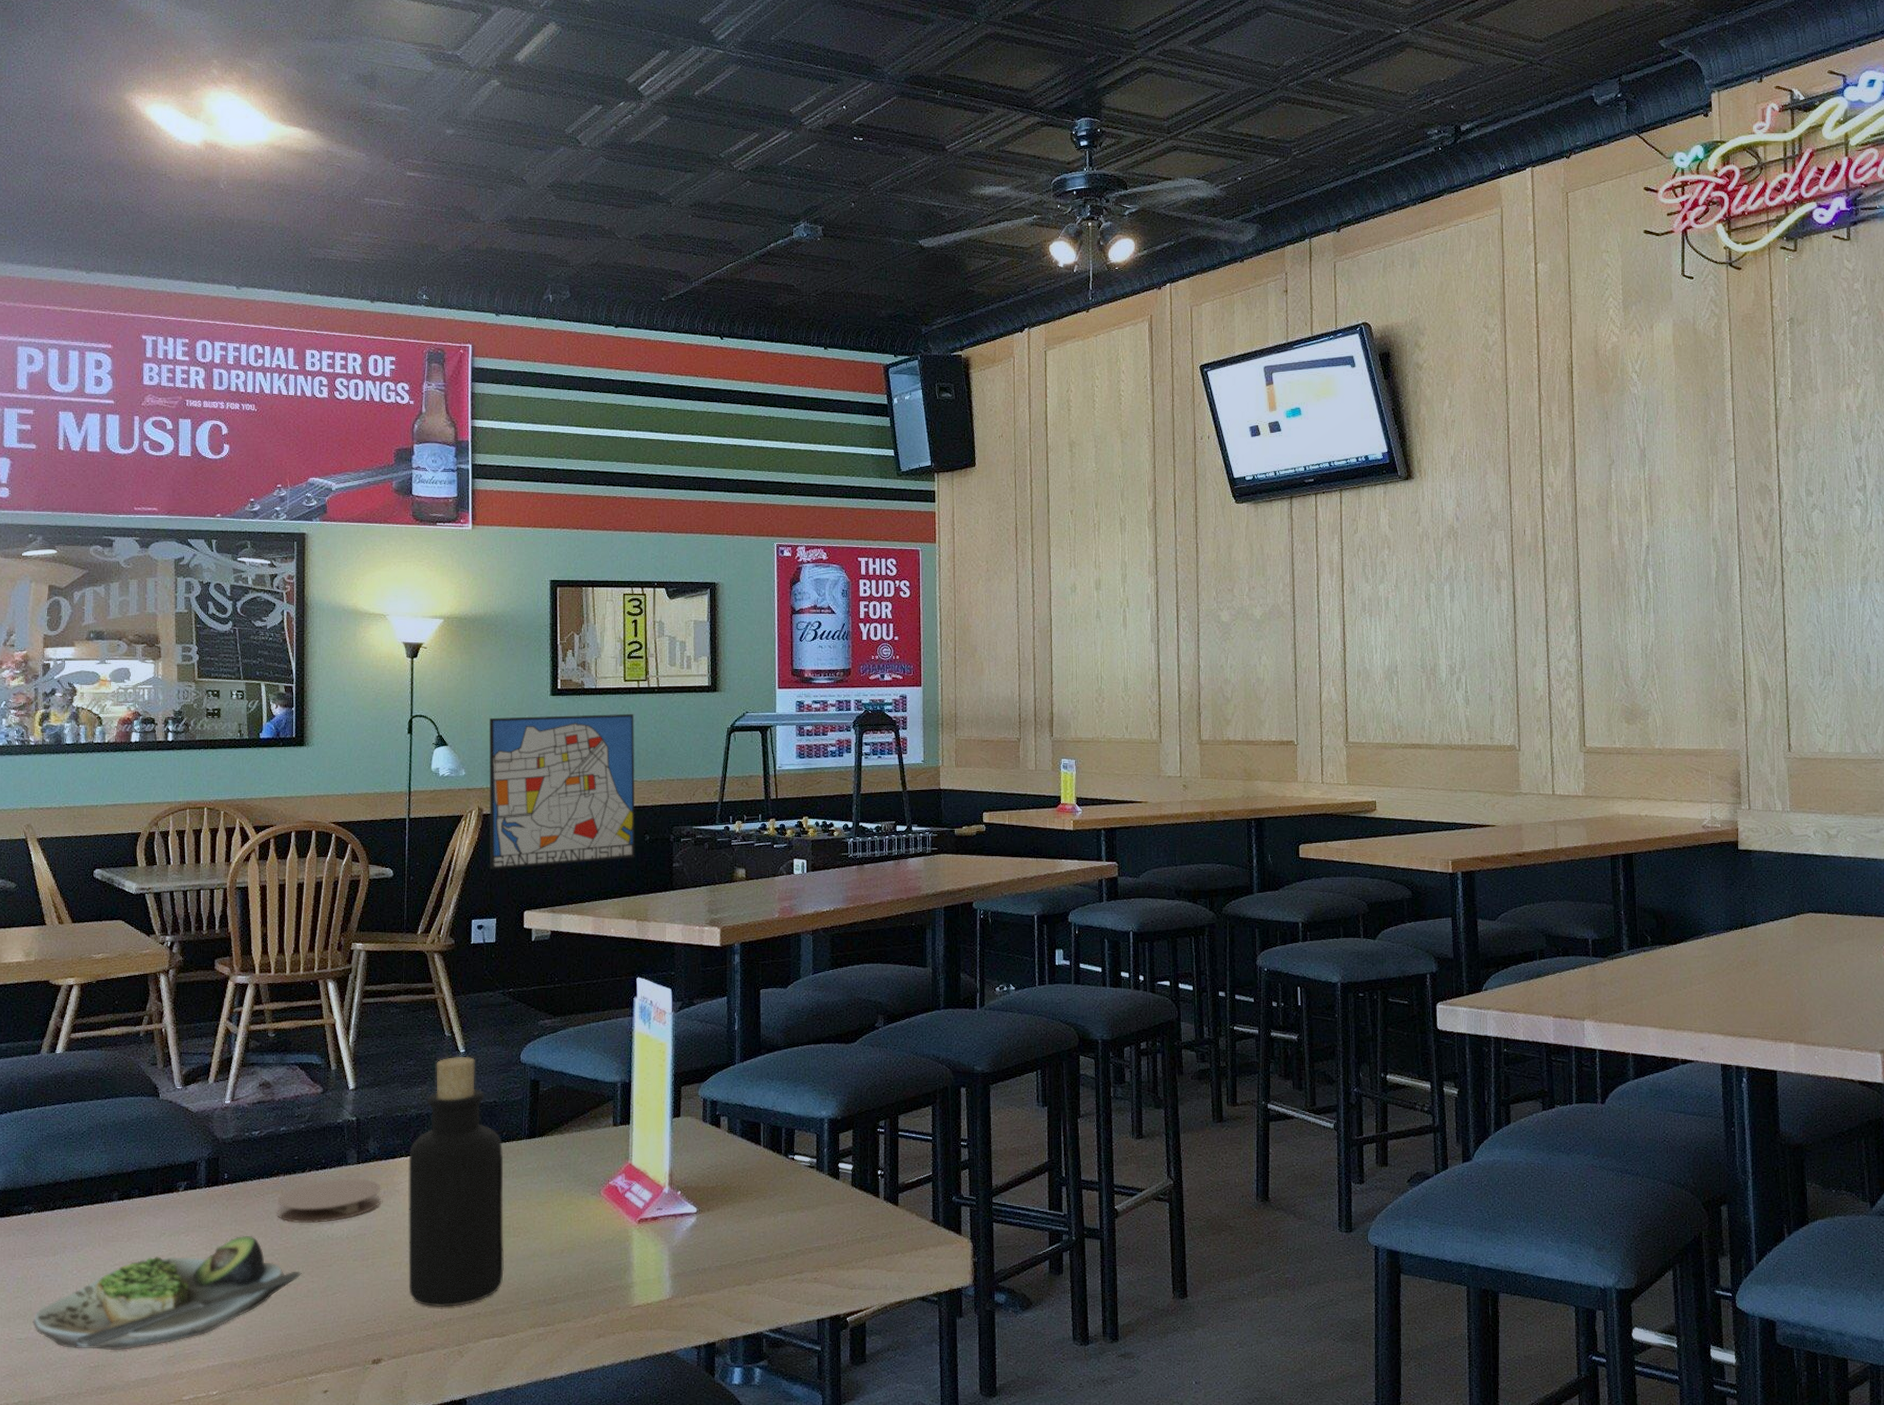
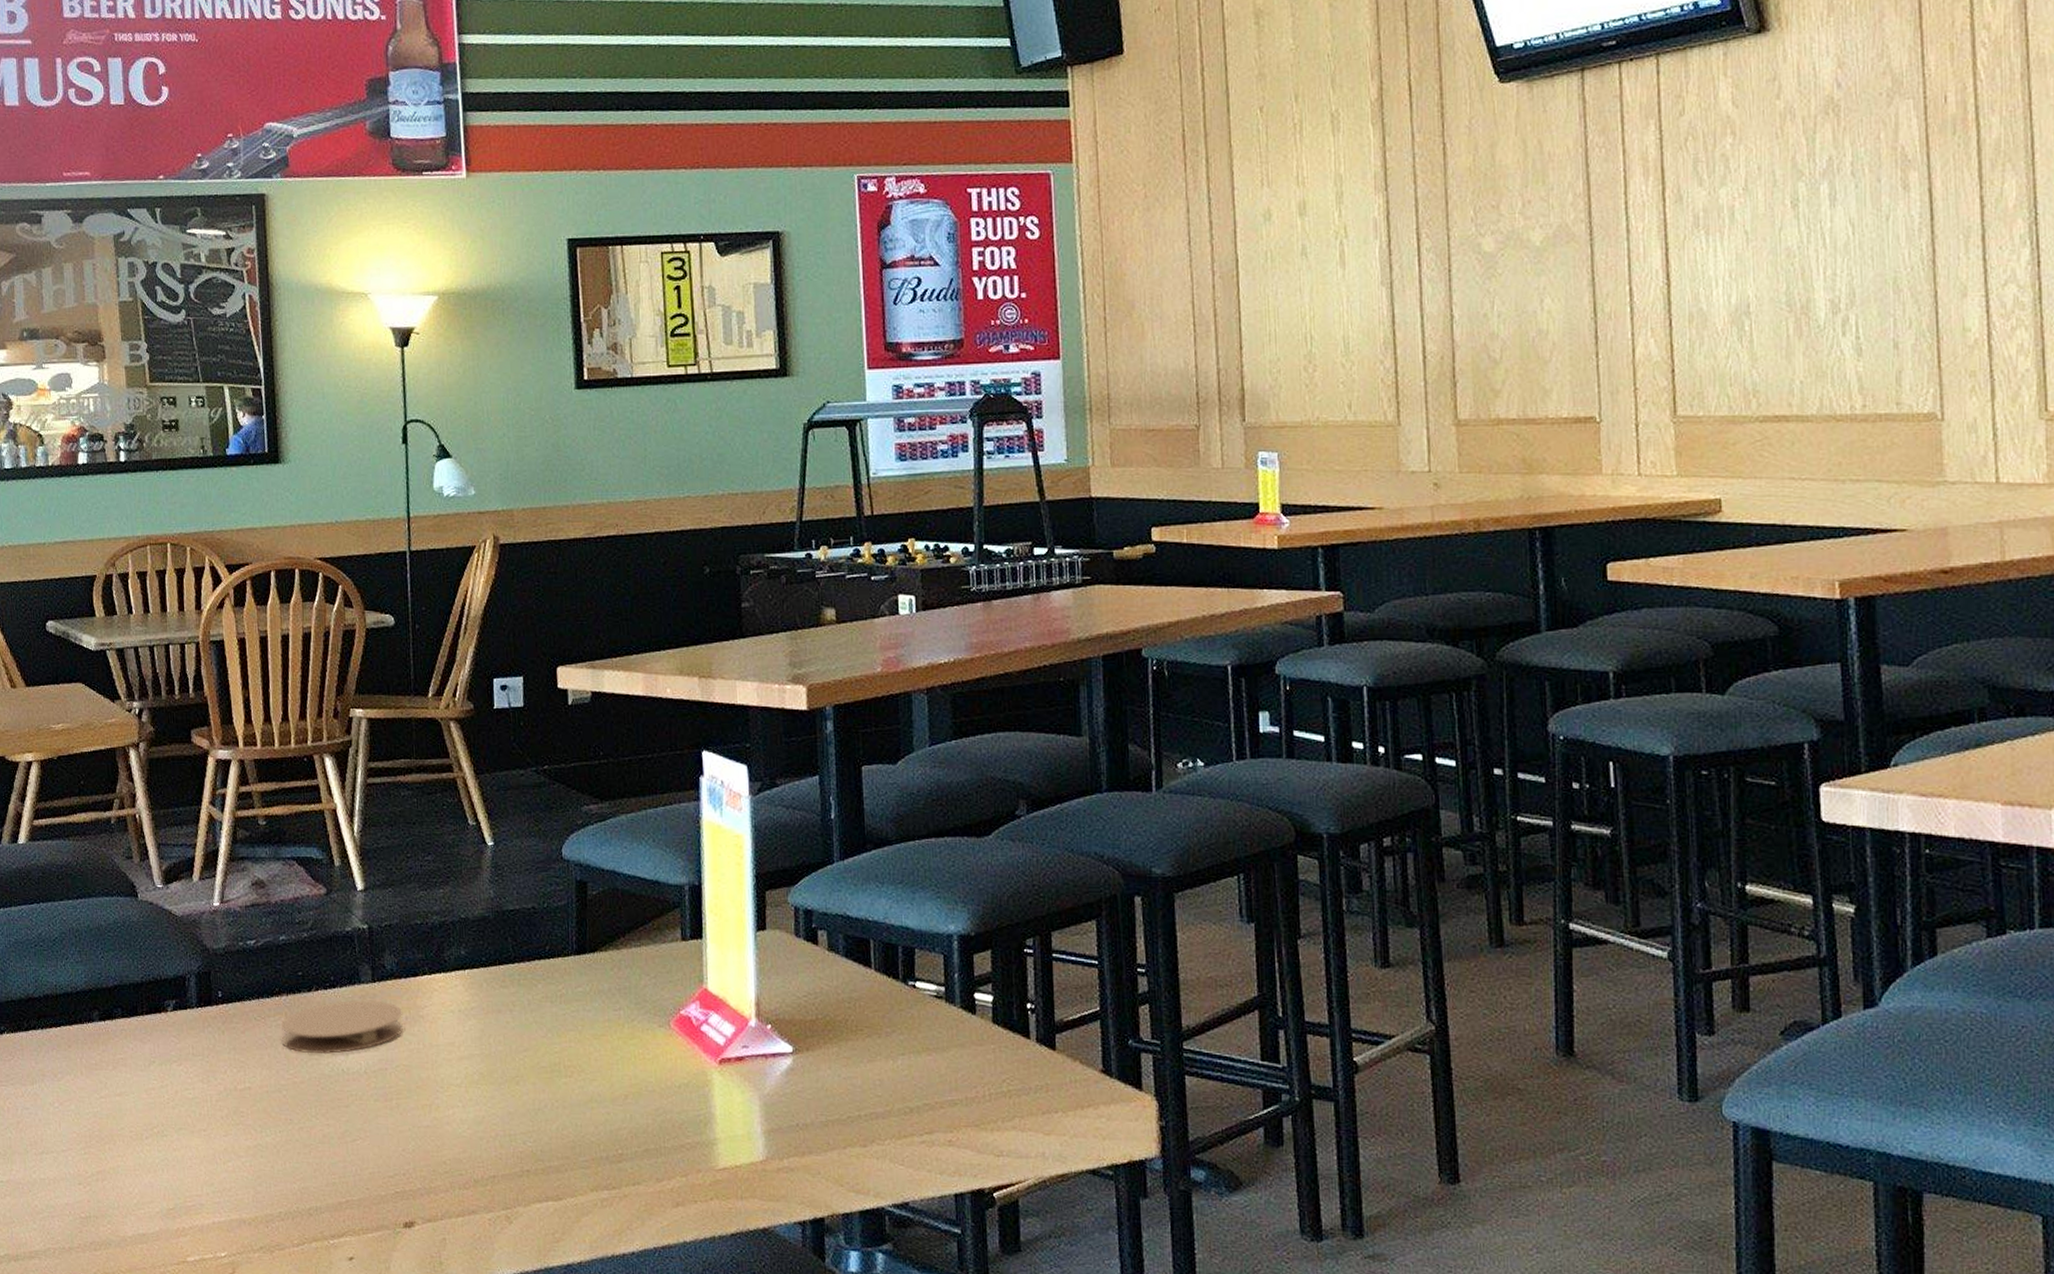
salad plate: present [33,1236,302,1351] -> none [14,1067,315,1200]
bottle: present [408,1056,504,1308] -> none [433,850,556,1162]
wall art: present [490,714,635,870] -> none [501,410,693,614]

